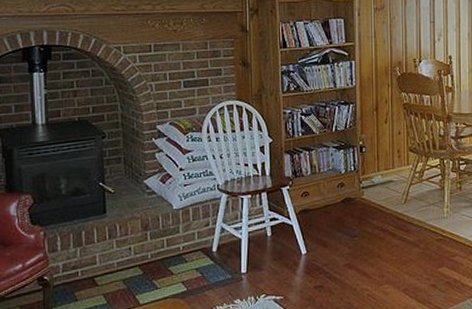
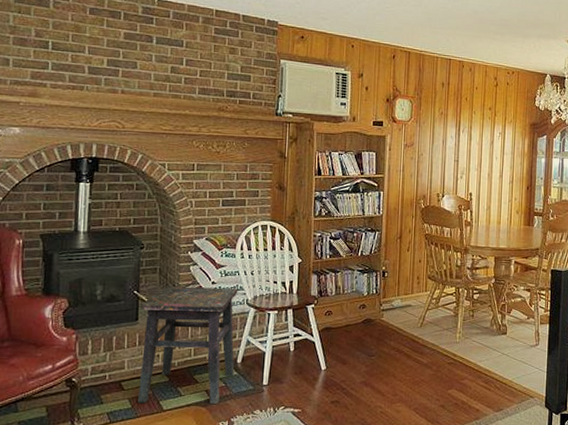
side table: none [108,173,211,299] -> present [138,286,238,404]

